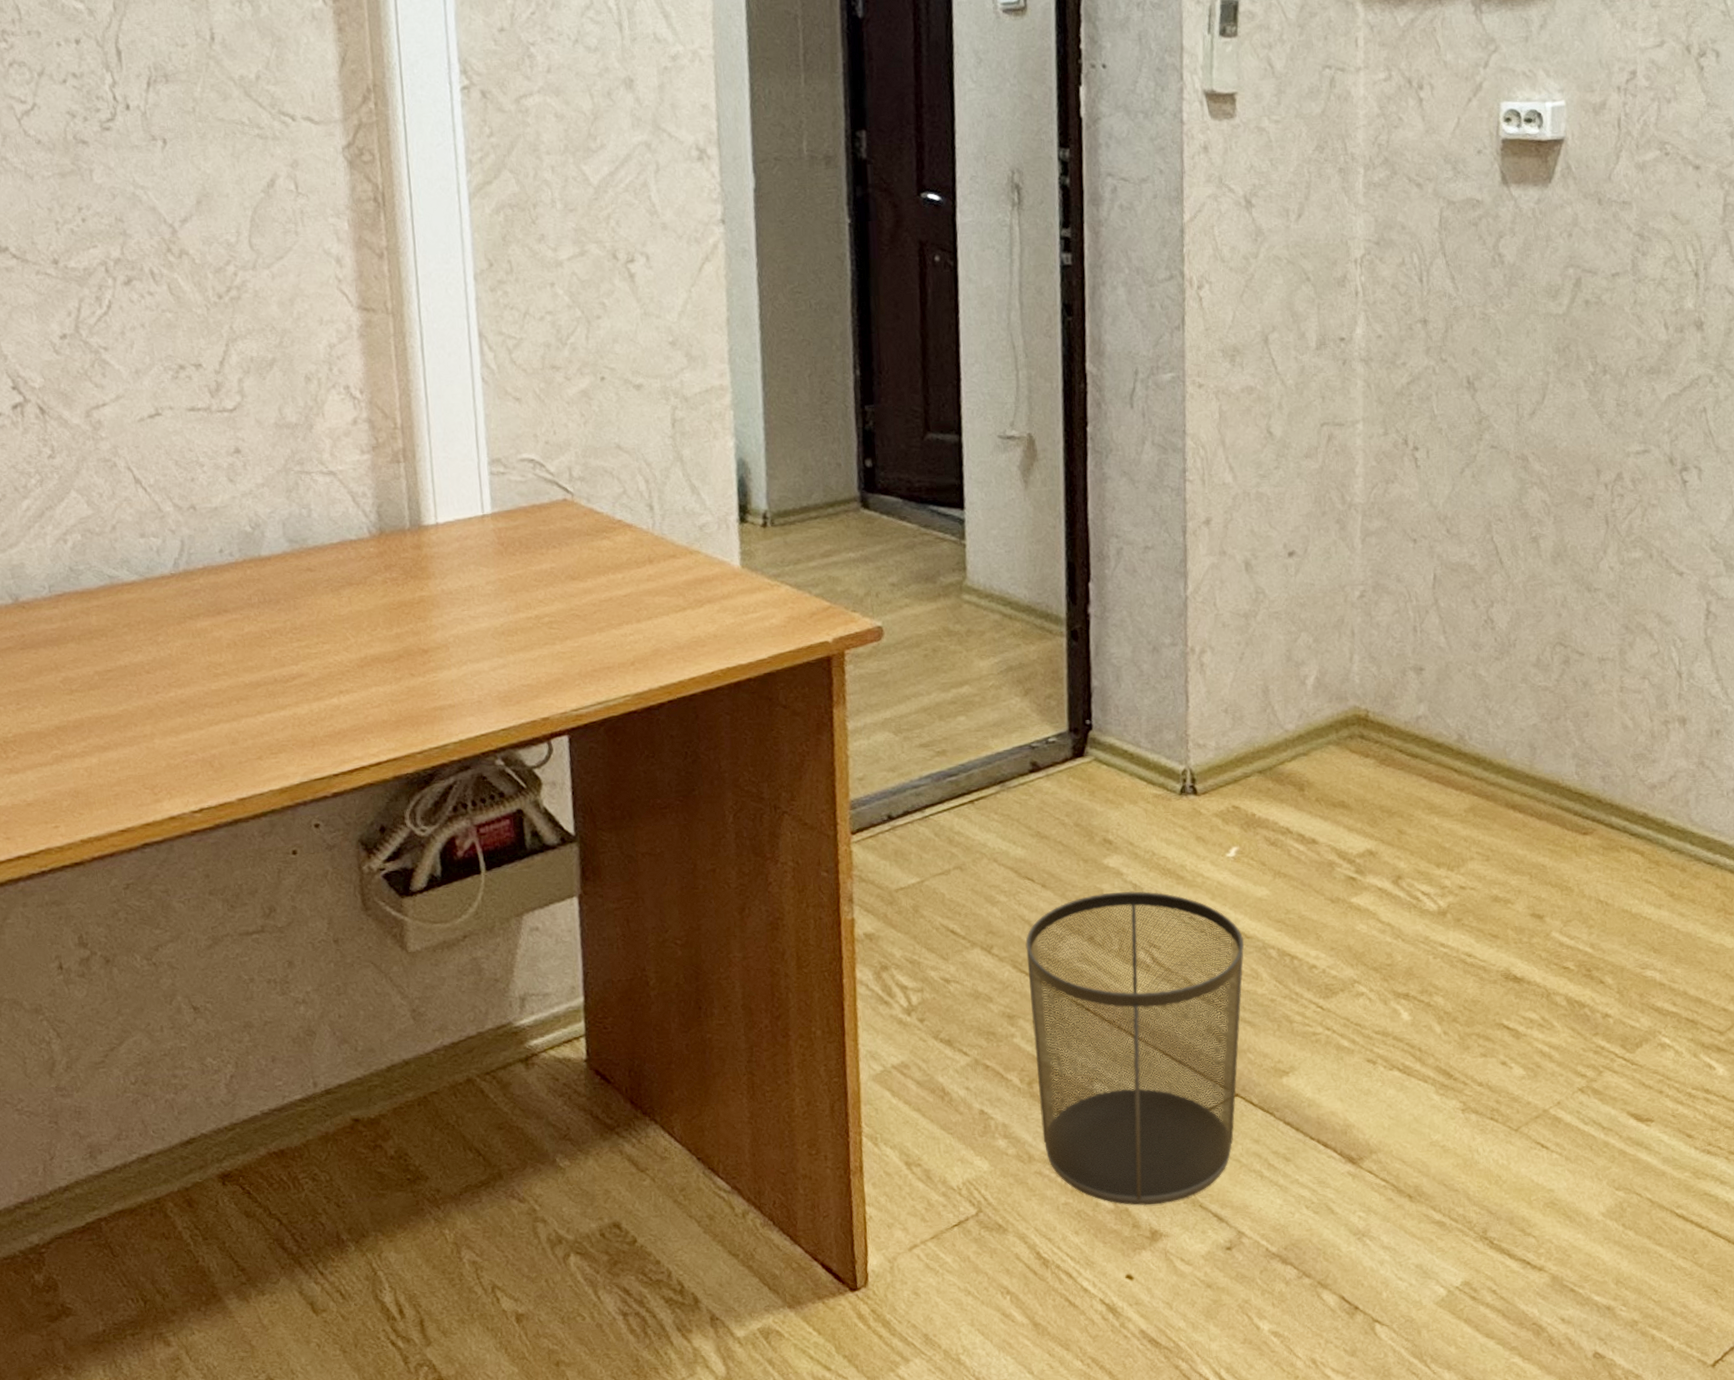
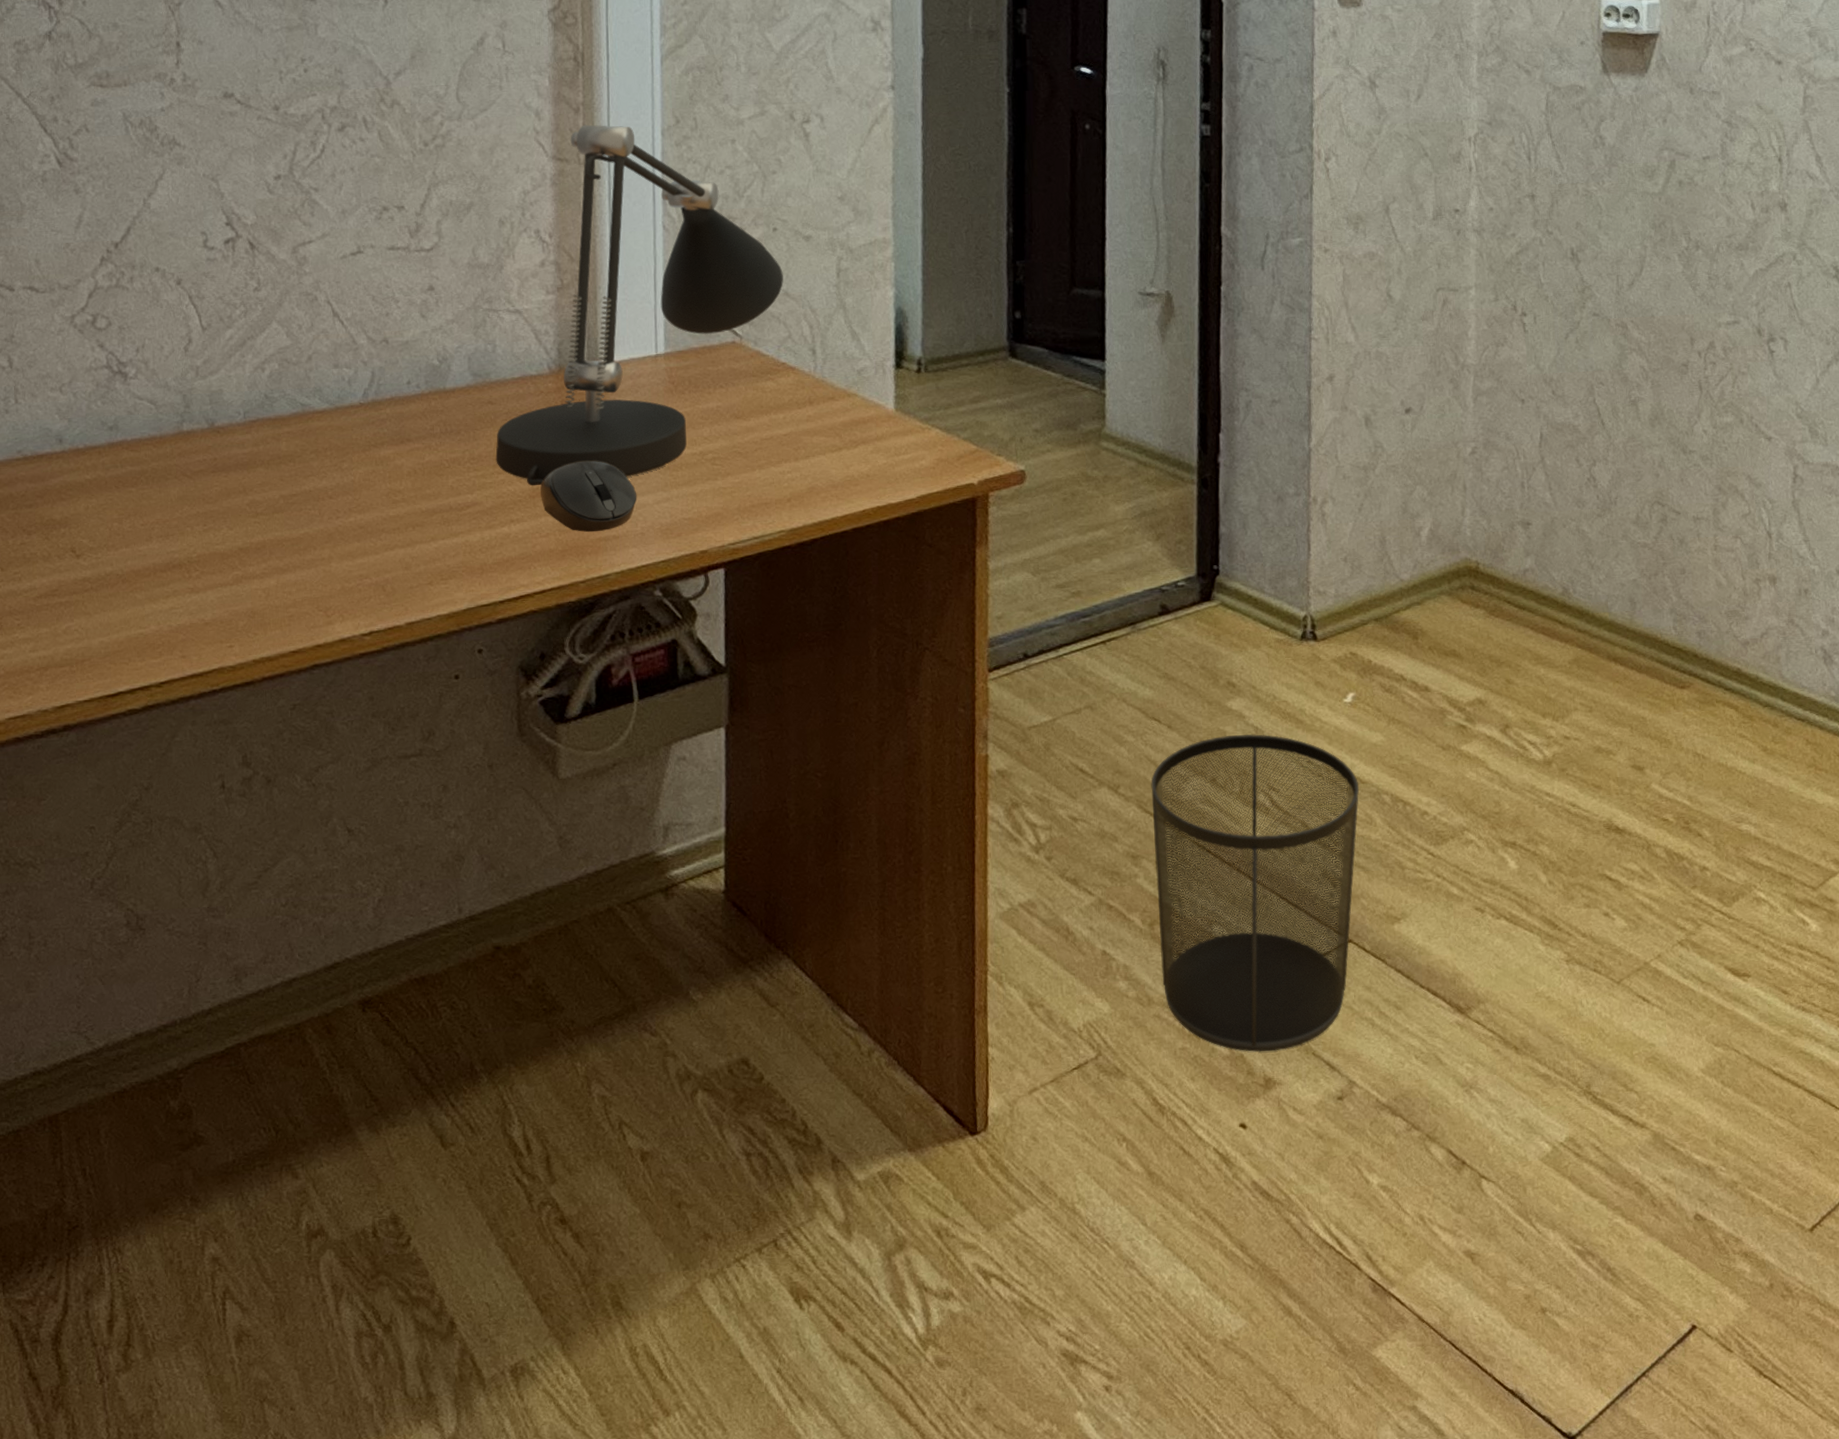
desk lamp: none [318,270,615,656] -> present [495,124,783,486]
computer mouse: none [368,627,472,702] -> present [540,460,637,532]

